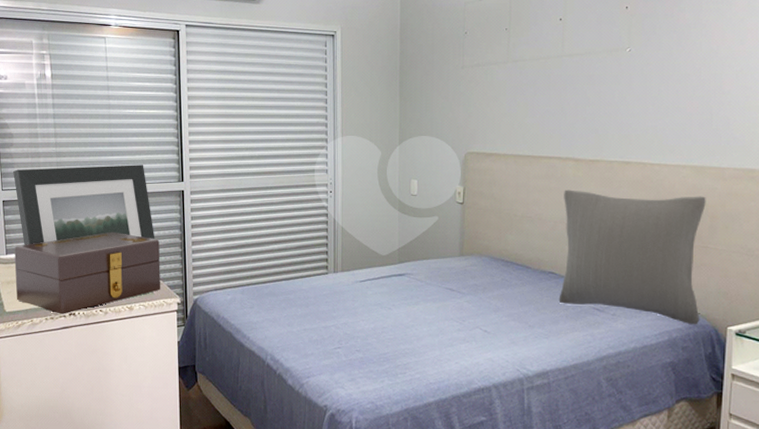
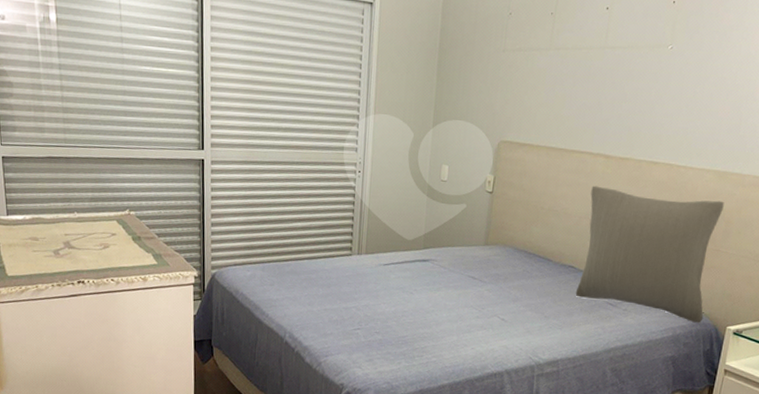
picture frame: present [13,165,155,245] -> none [14,123,172,209]
jewelry box: present [14,231,161,314] -> none [16,198,177,282]

